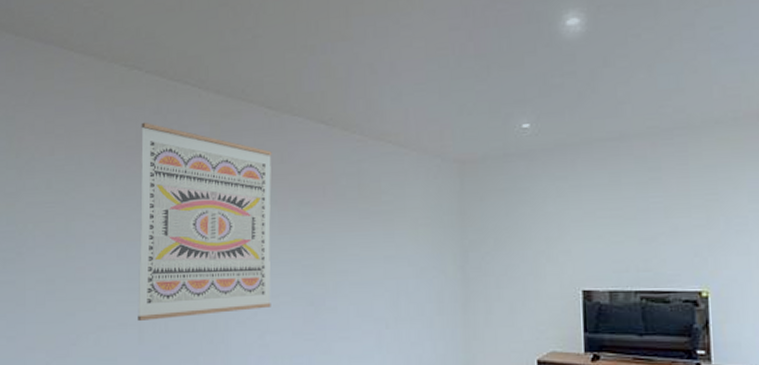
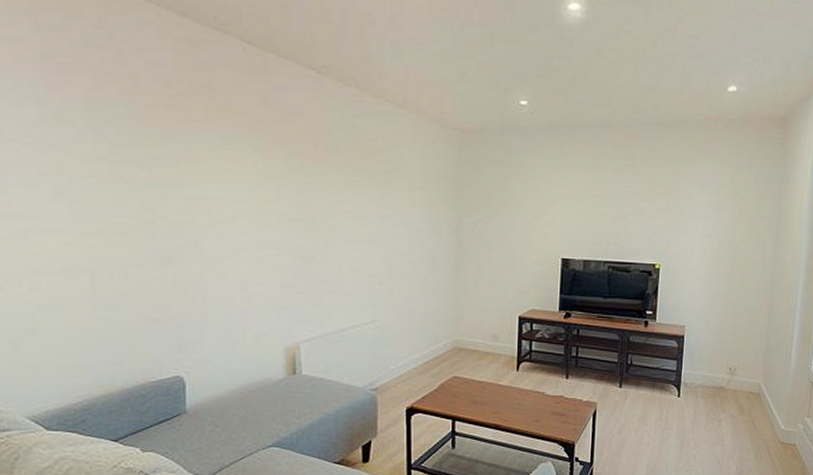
wall art: present [138,122,272,321] -> none [77,35,255,267]

